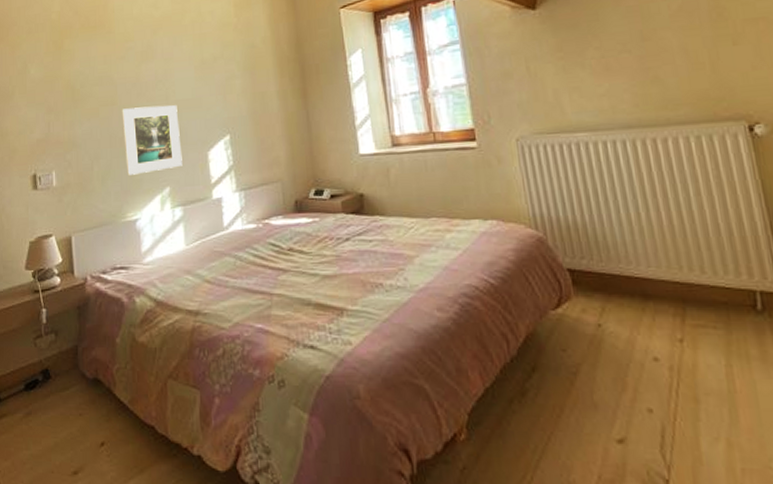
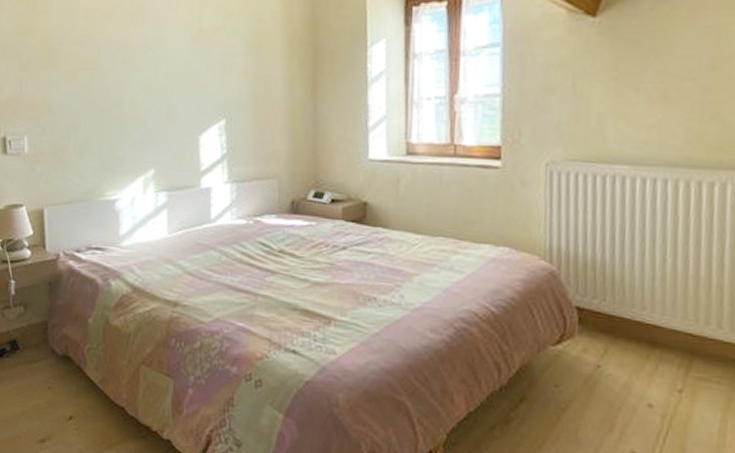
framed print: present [121,105,183,175] -> none [104,75,170,151]

